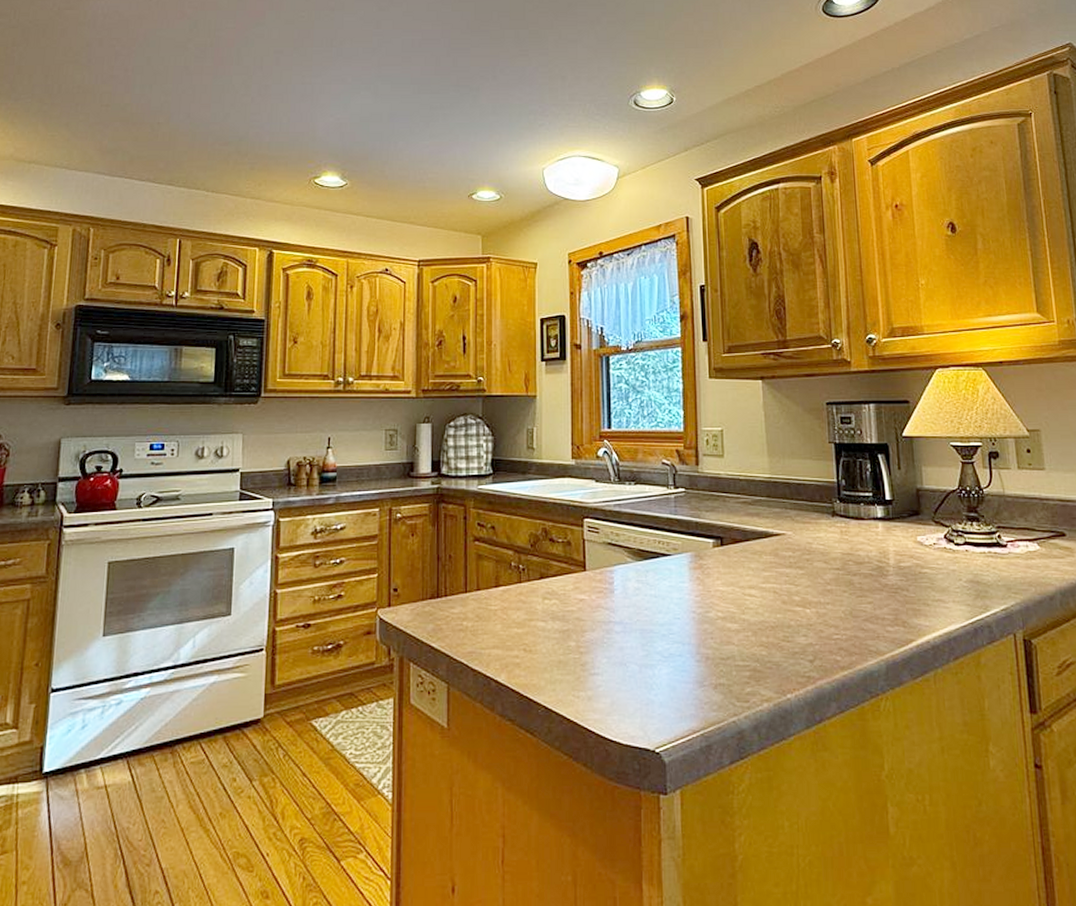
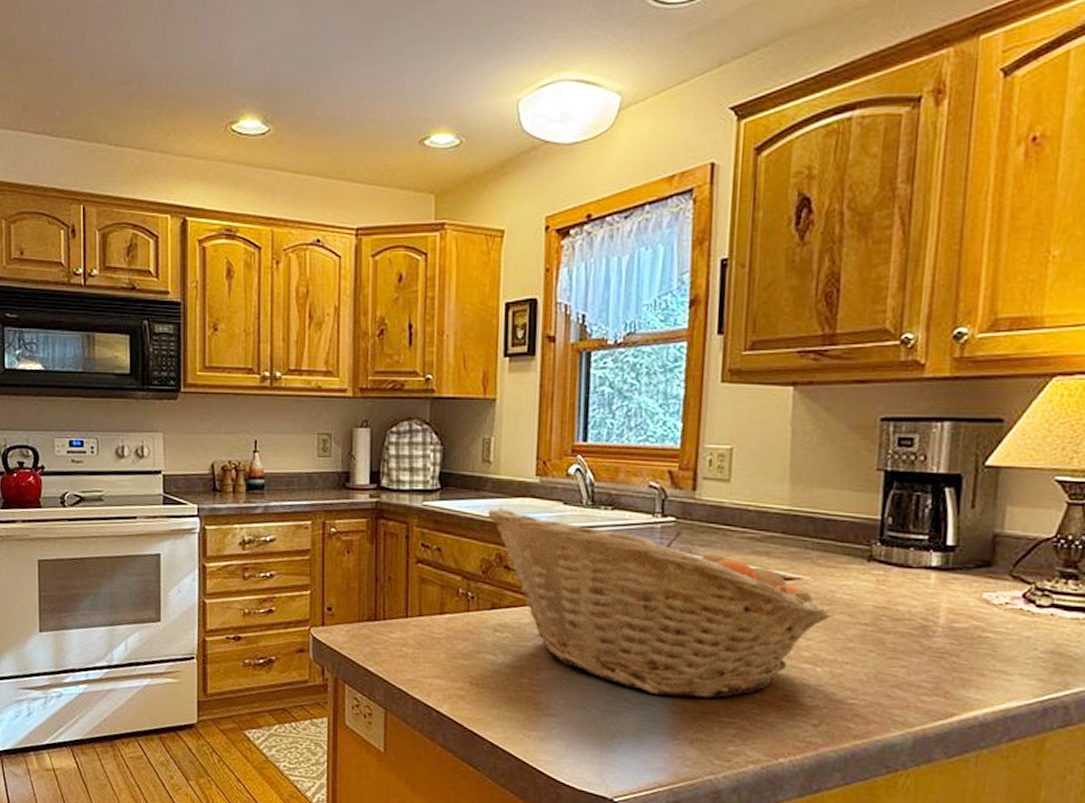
fruit basket: none [533,488,811,646] -> present [487,508,831,699]

